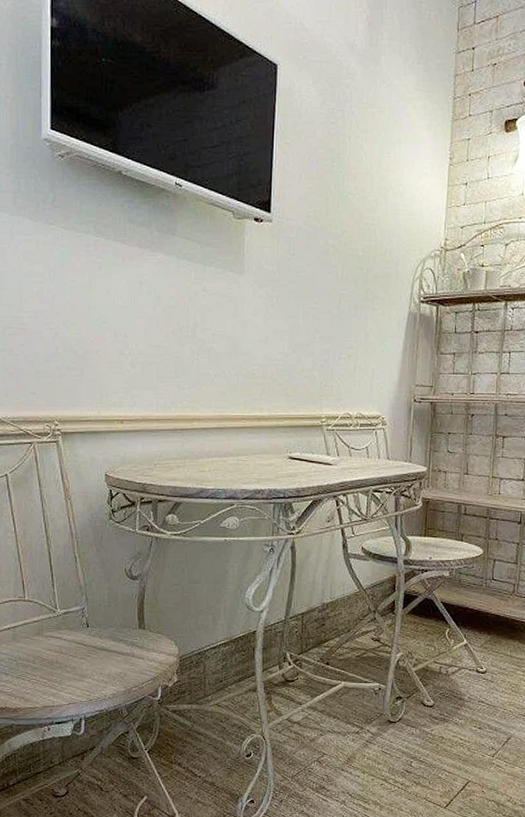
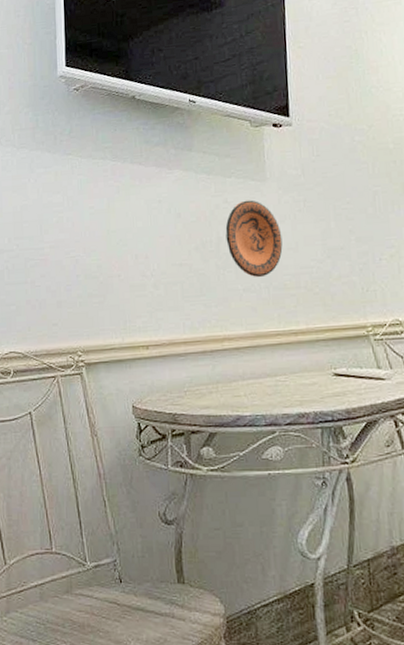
decorative plate: none [202,290,254,366] -> present [225,199,283,278]

